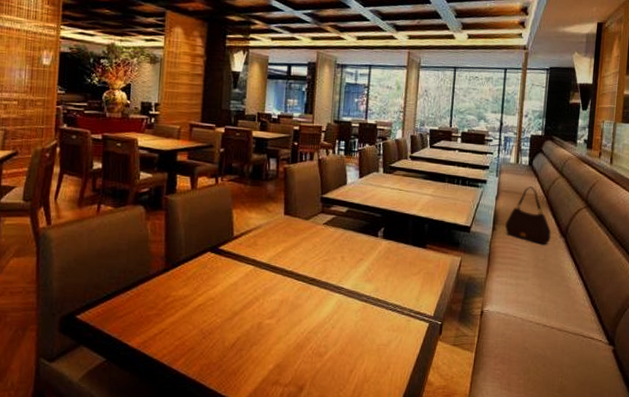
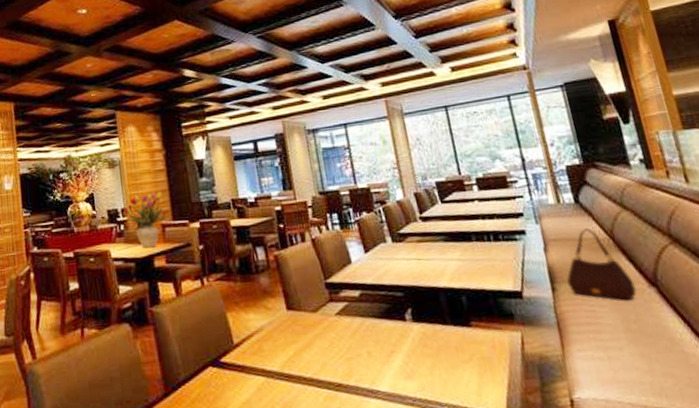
flower arrangement: none [157,92,198,143] -> present [124,192,168,249]

